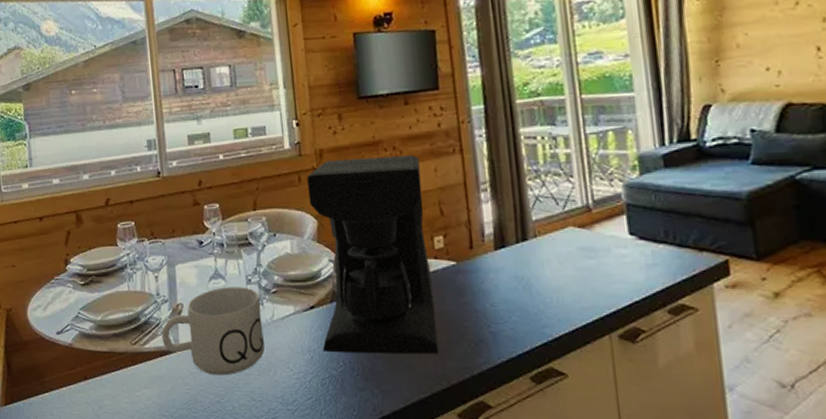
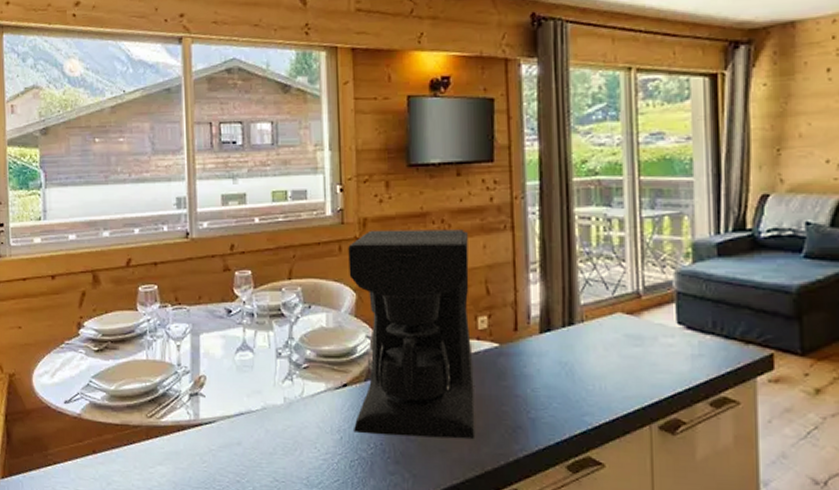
mug: present [161,287,265,376] -> none [180,360,291,454]

